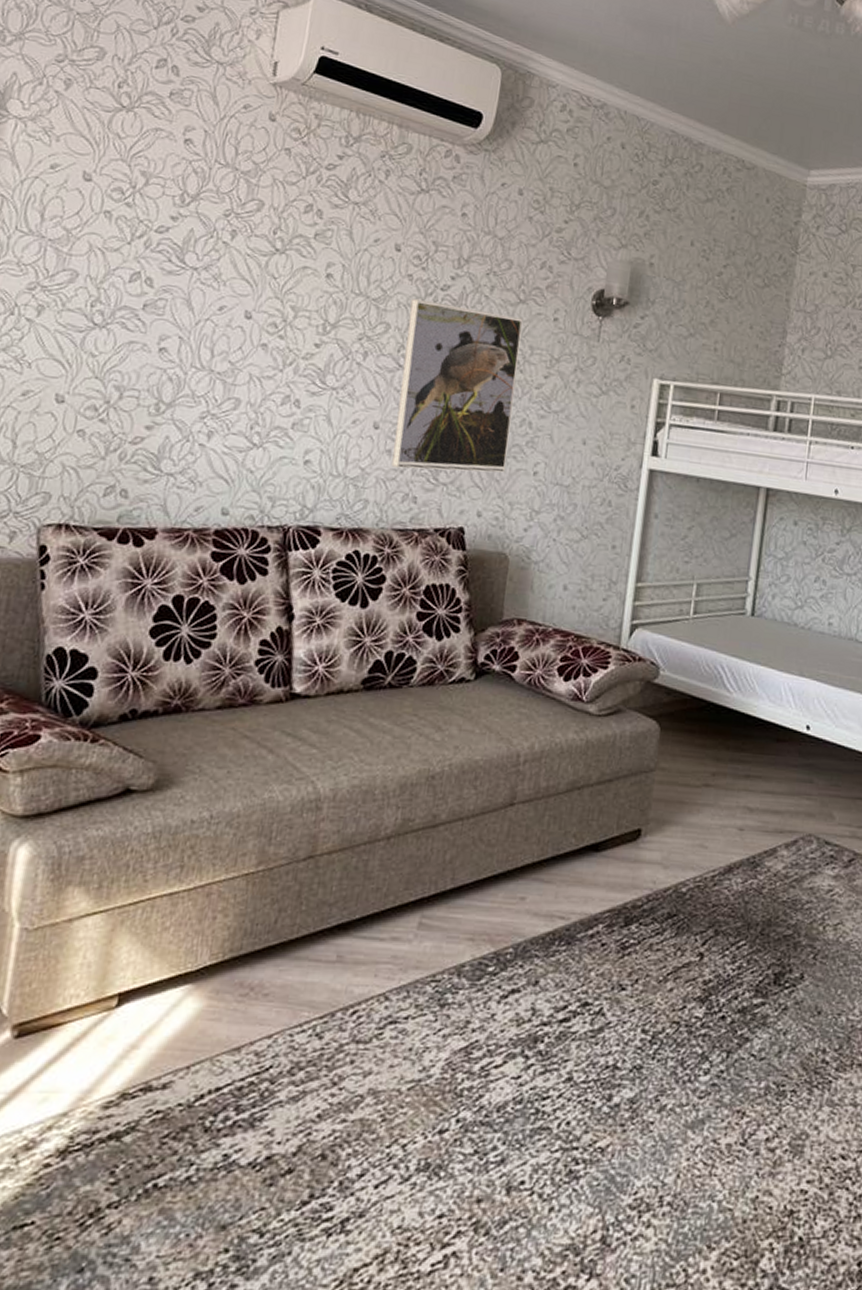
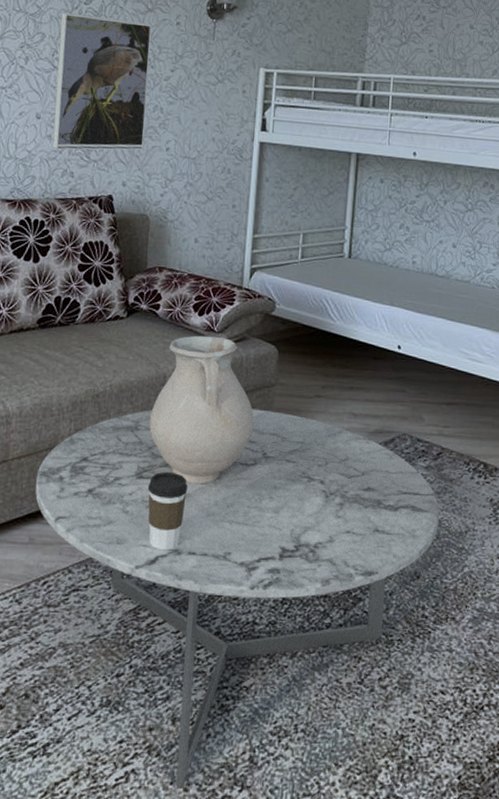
coffee table: none [347,796,849,1275] -> present [35,409,440,787]
coffee cup: none [488,874,541,975] -> present [147,471,188,551]
vase: none [496,705,627,892] -> present [149,335,255,484]

